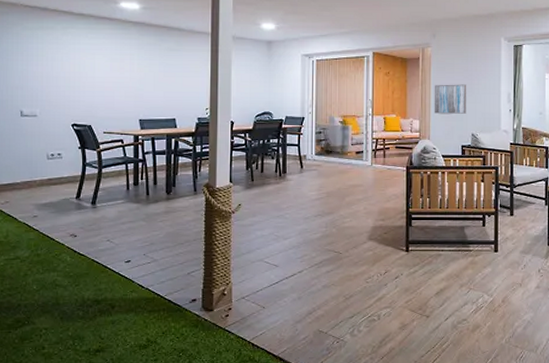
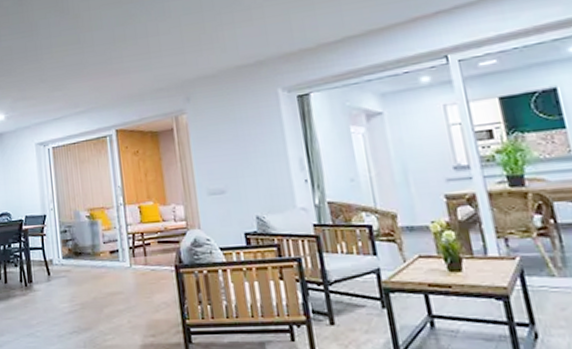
wall art: present [434,84,467,114] -> none [196,153,245,195]

